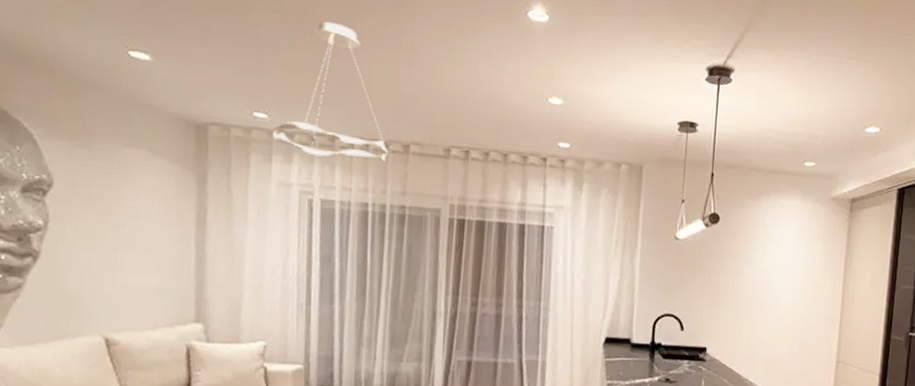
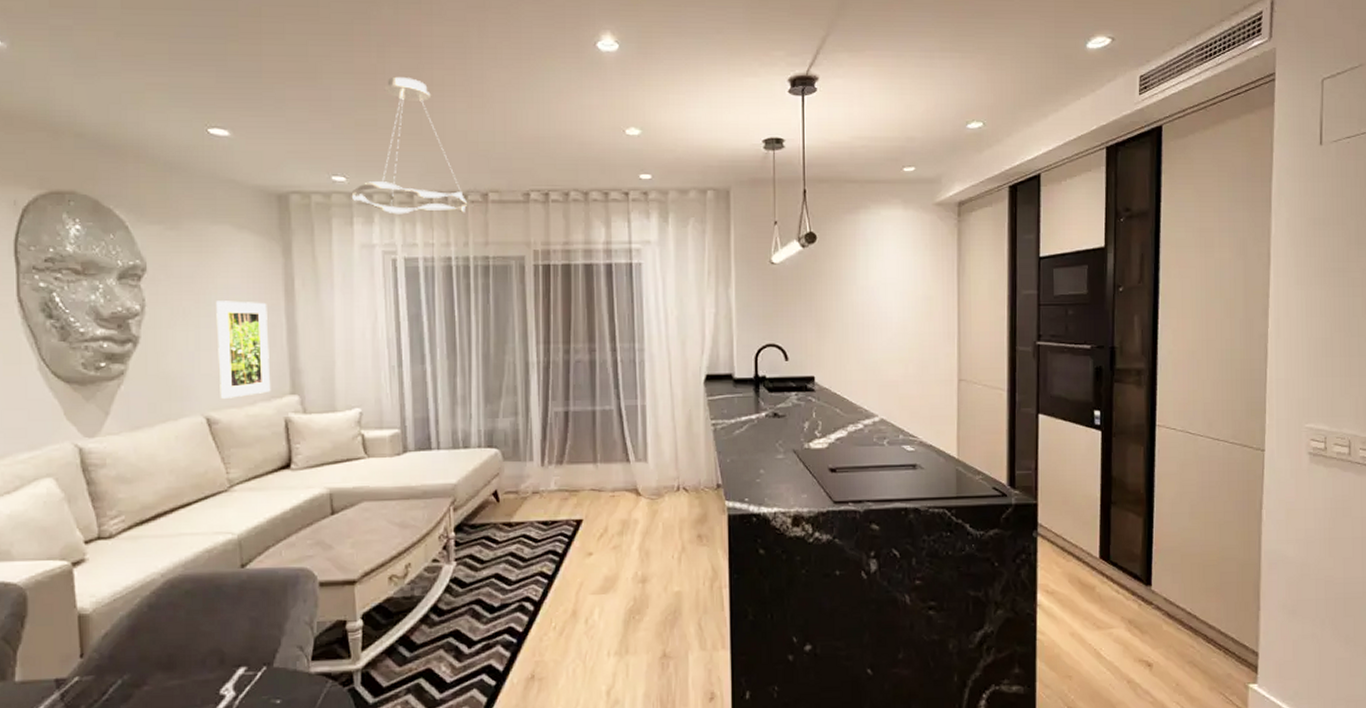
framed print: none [121,223,177,322] -> present [216,301,271,400]

